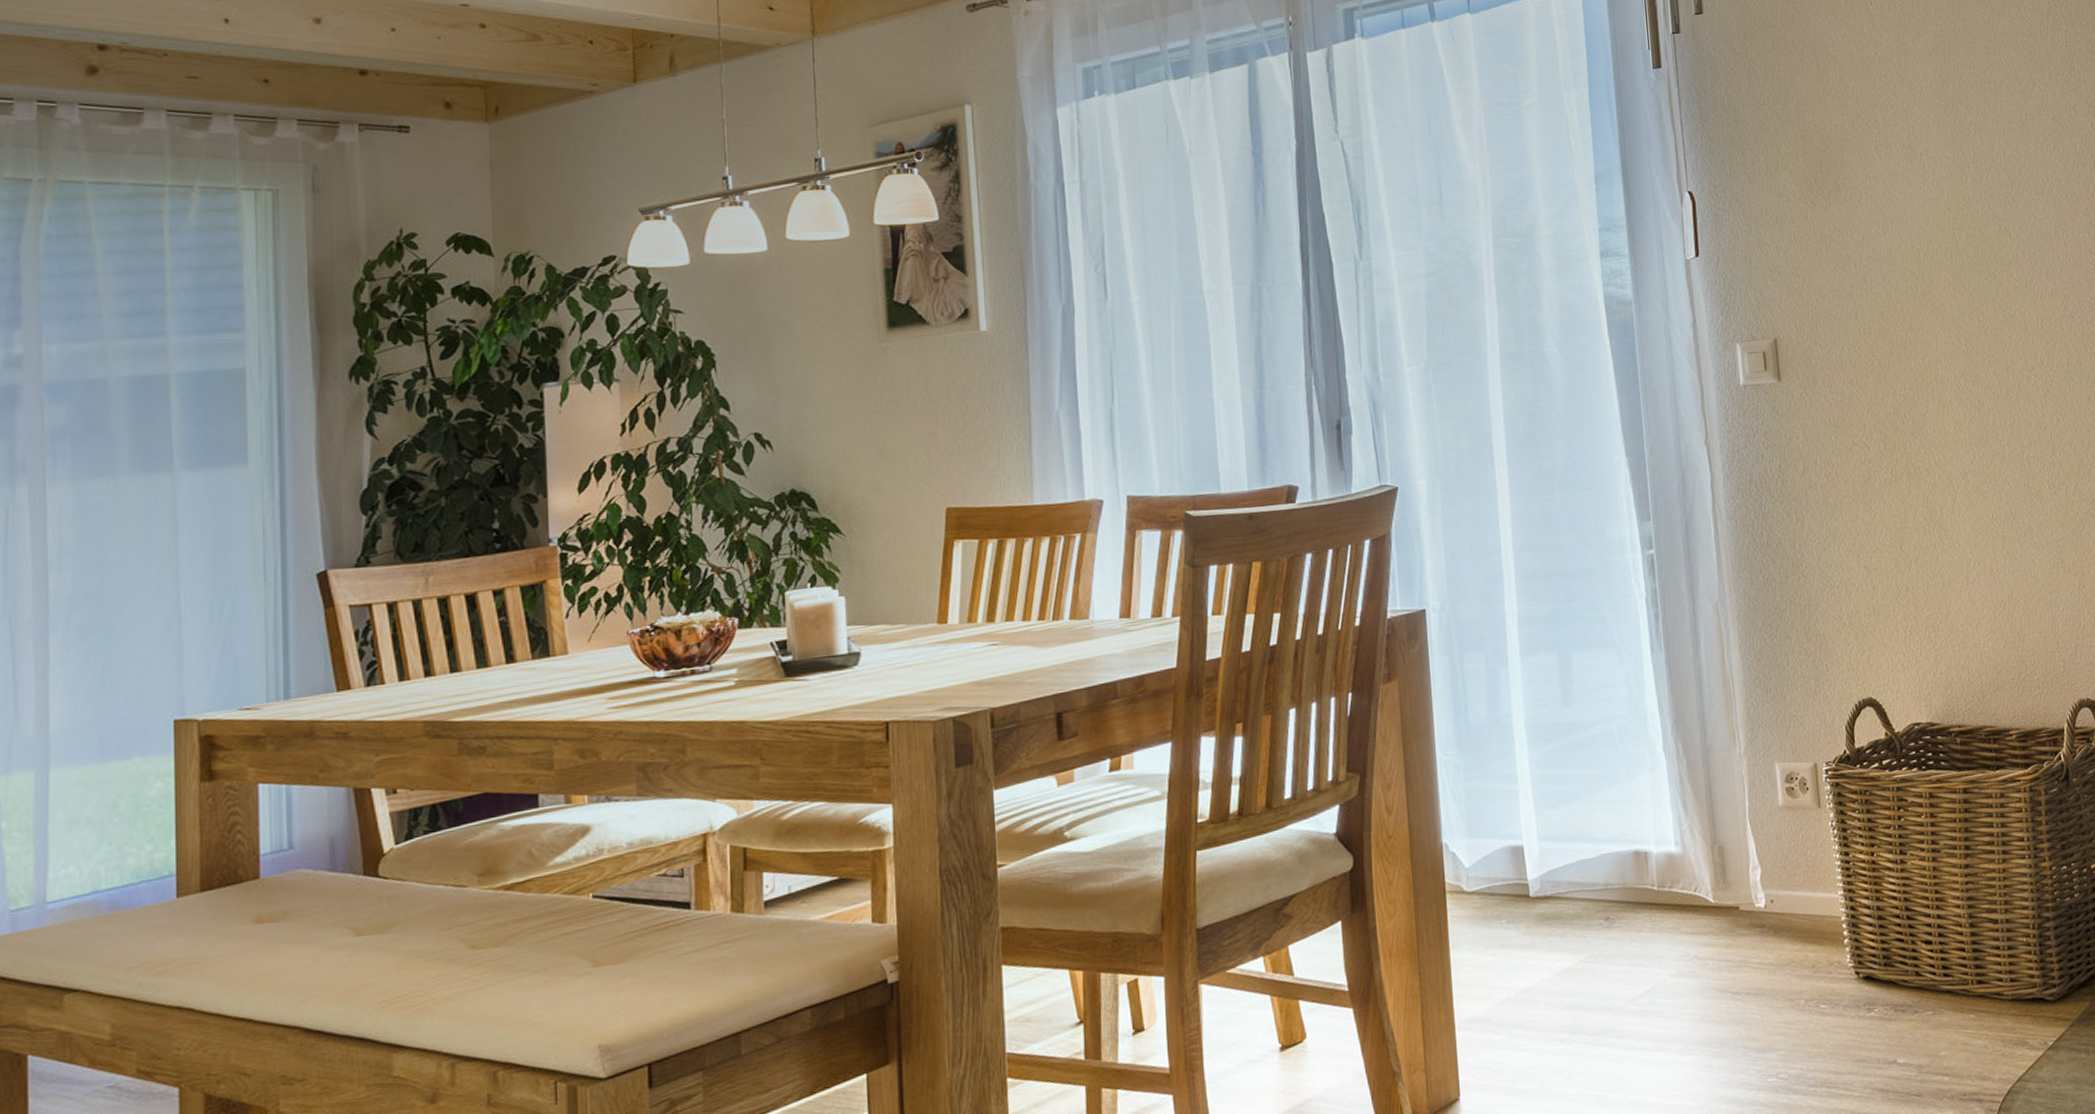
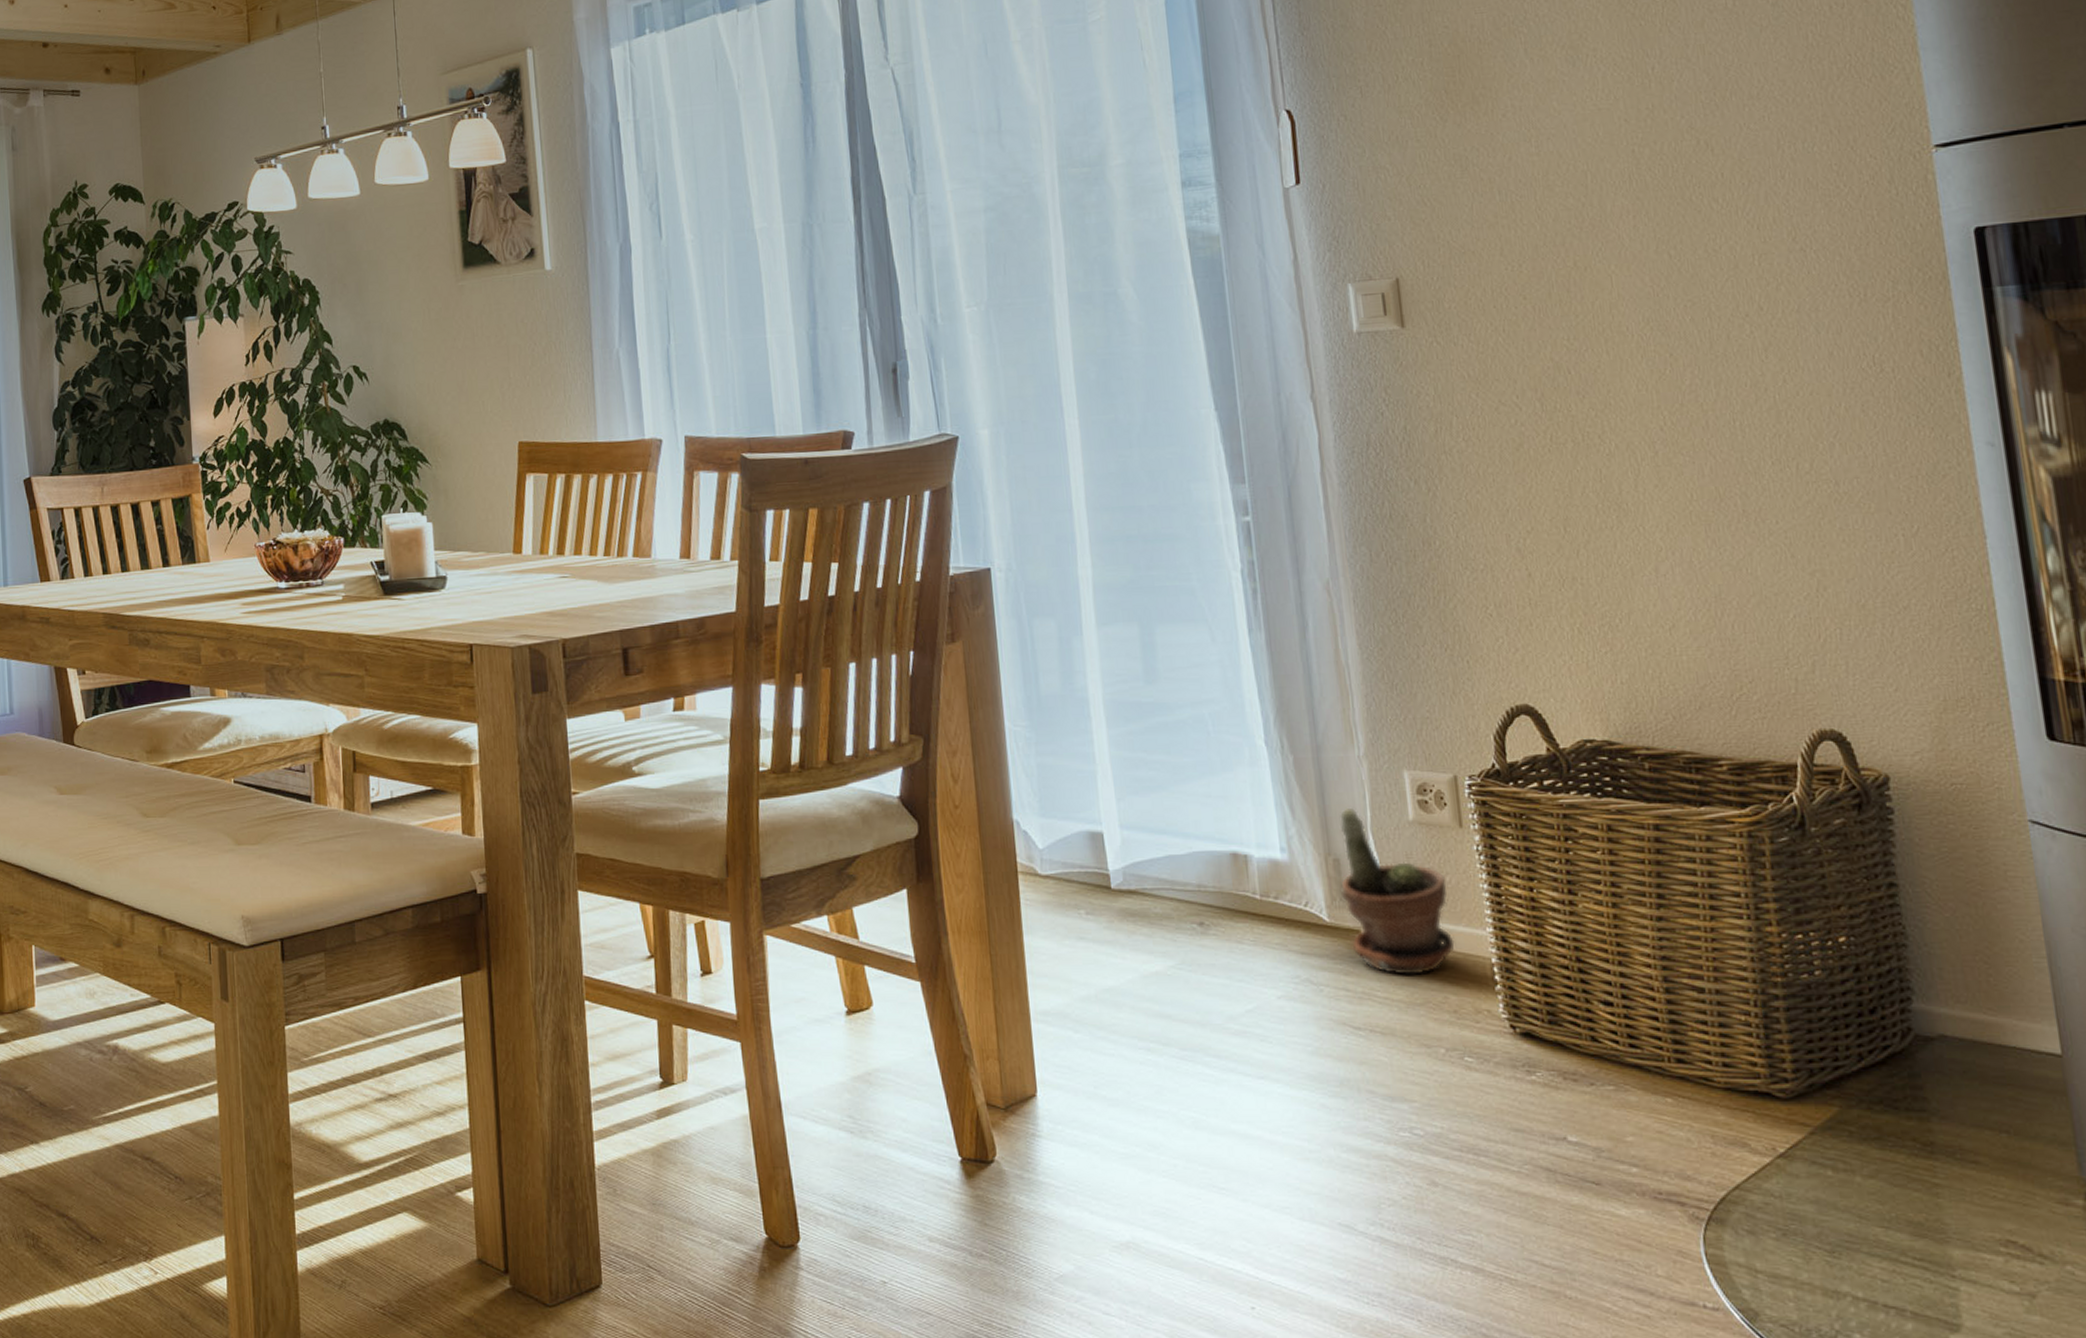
potted plant: none [1723,799,1813,942] -> present [1340,807,1455,975]

